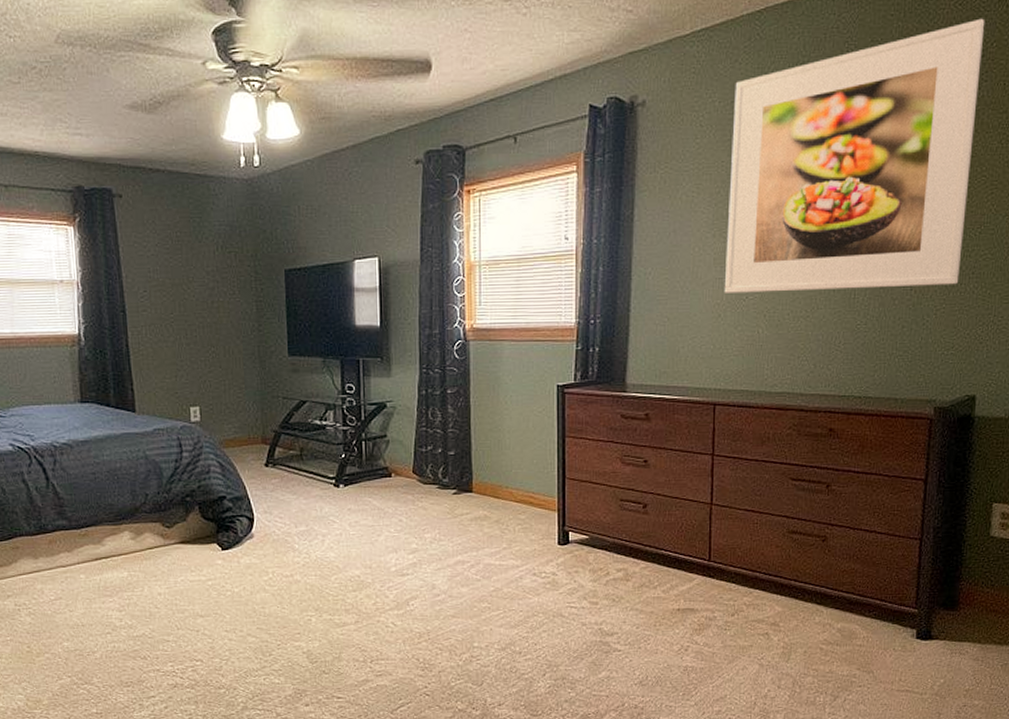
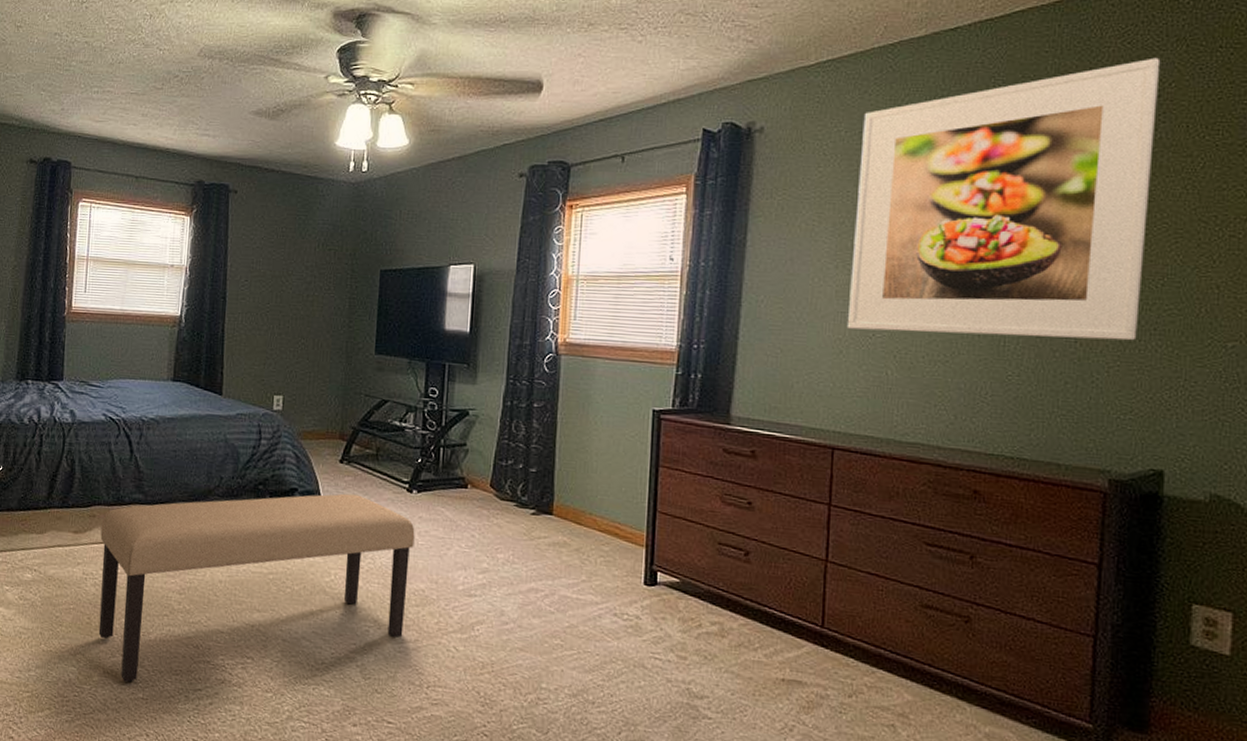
bench: none [26,495,346,701] -> present [98,493,415,683]

